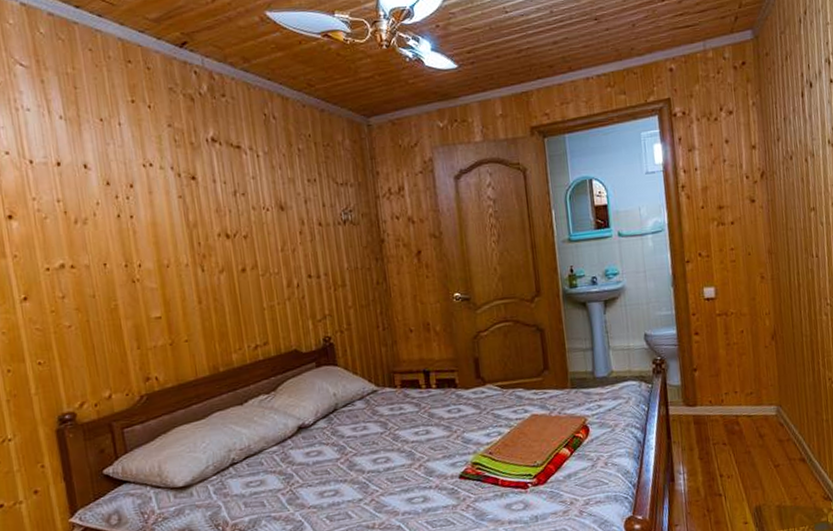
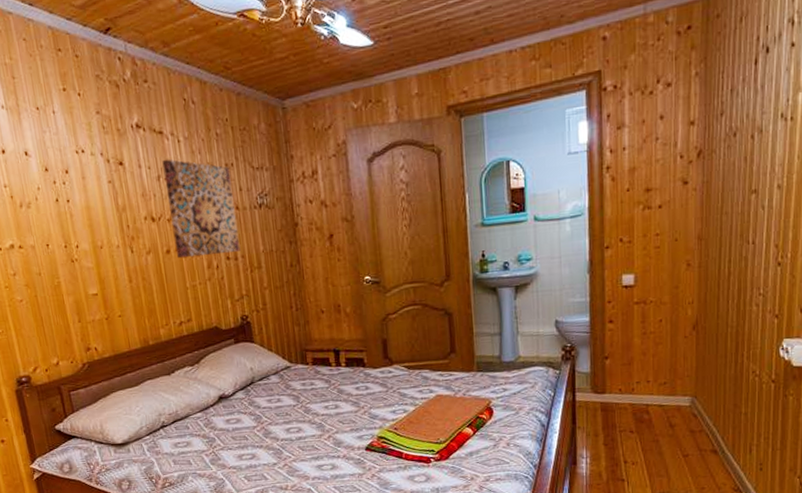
wall art: none [239,174,323,278] -> present [162,159,241,259]

